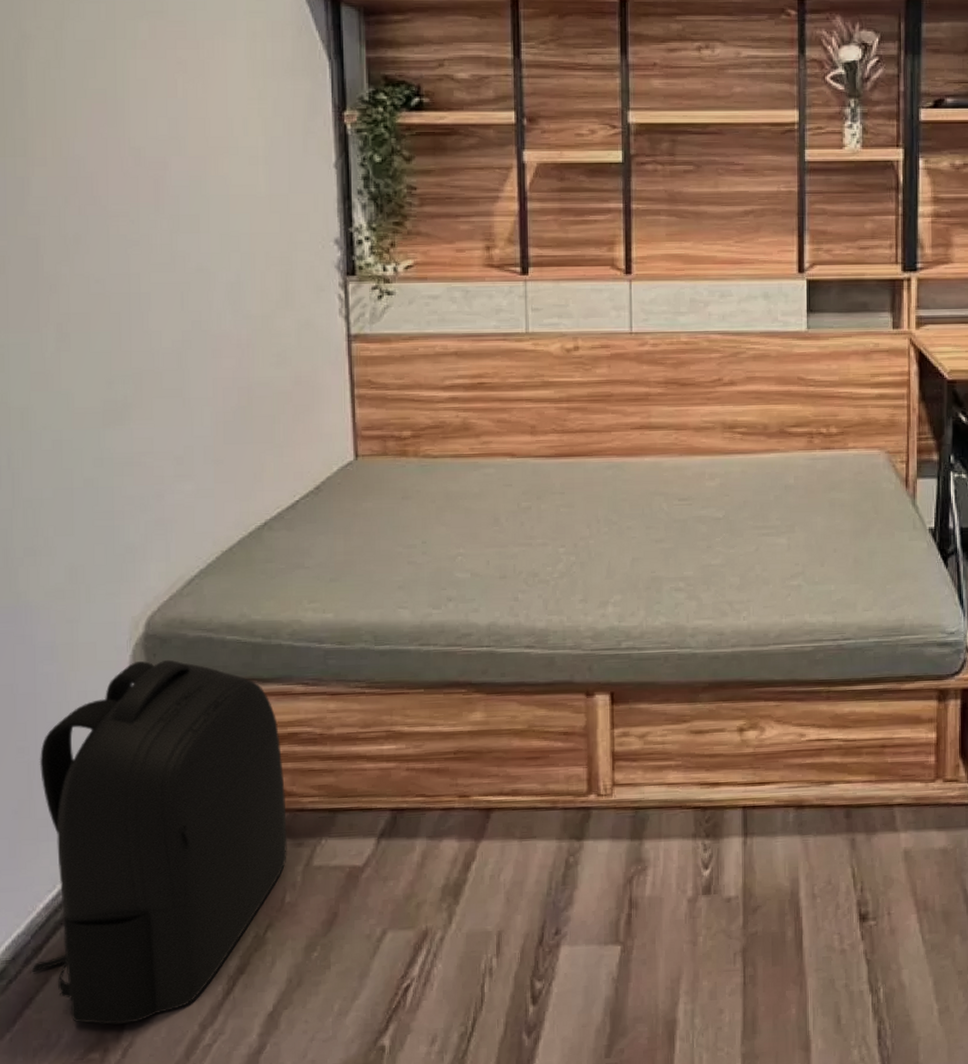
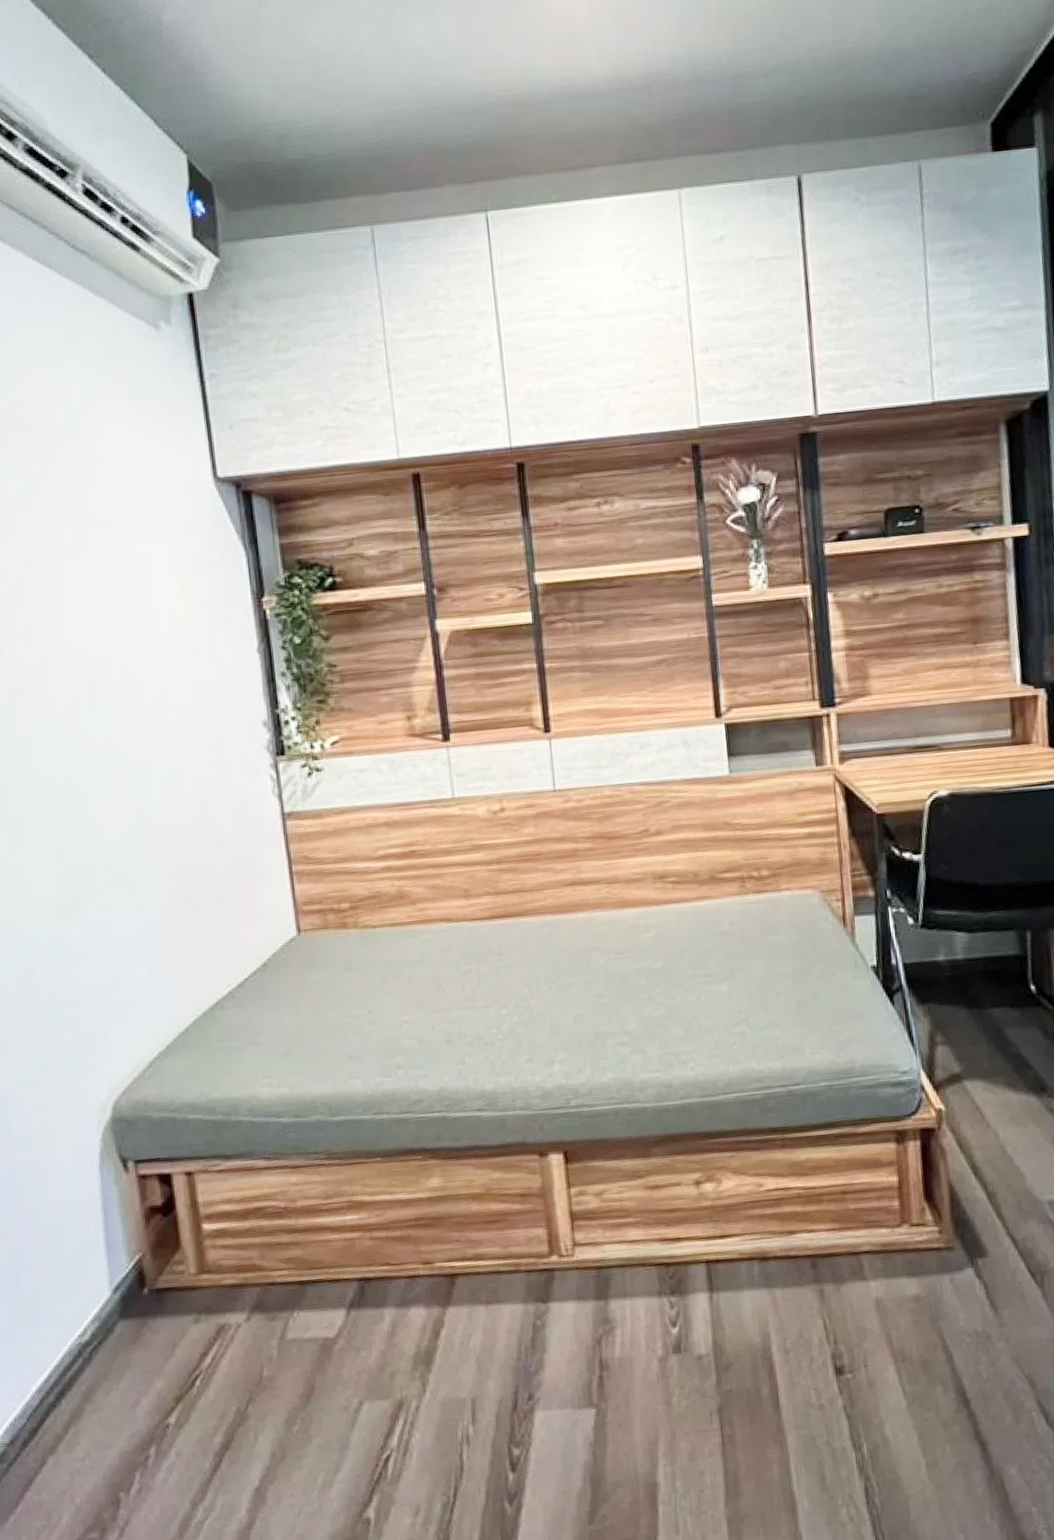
backpack: present [31,659,287,1025] -> none [23,1141,262,1504]

